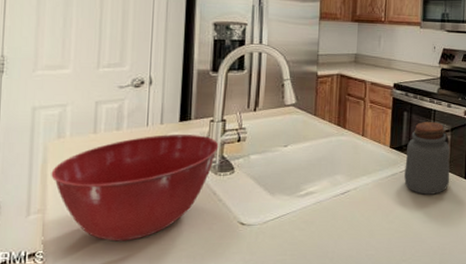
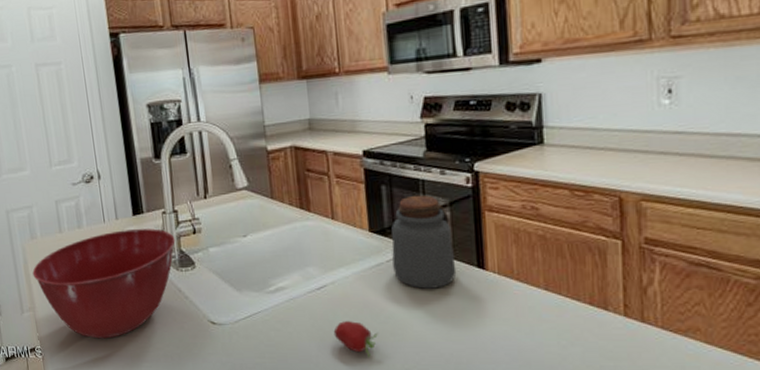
fruit: none [350,221,385,251] -> present [333,321,378,357]

